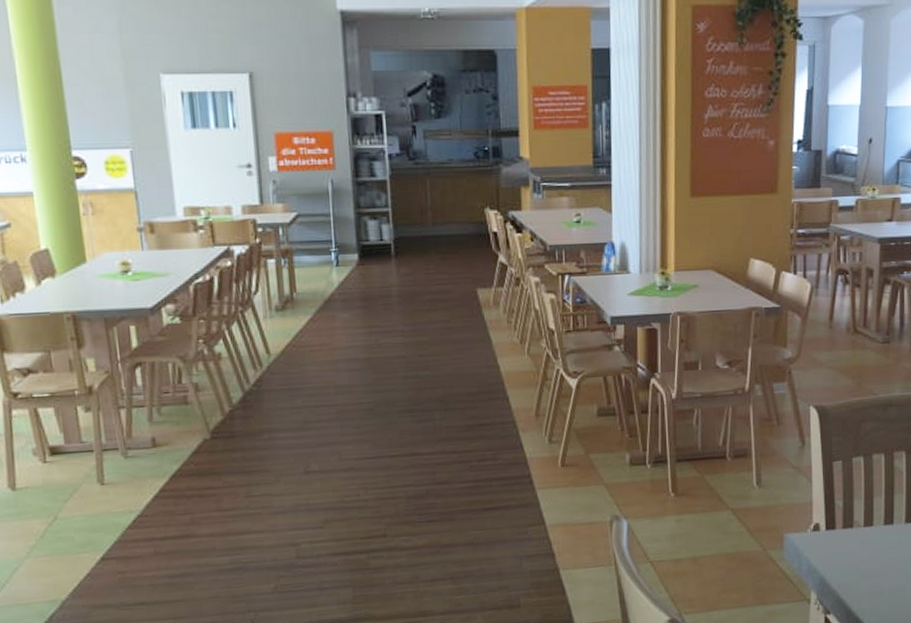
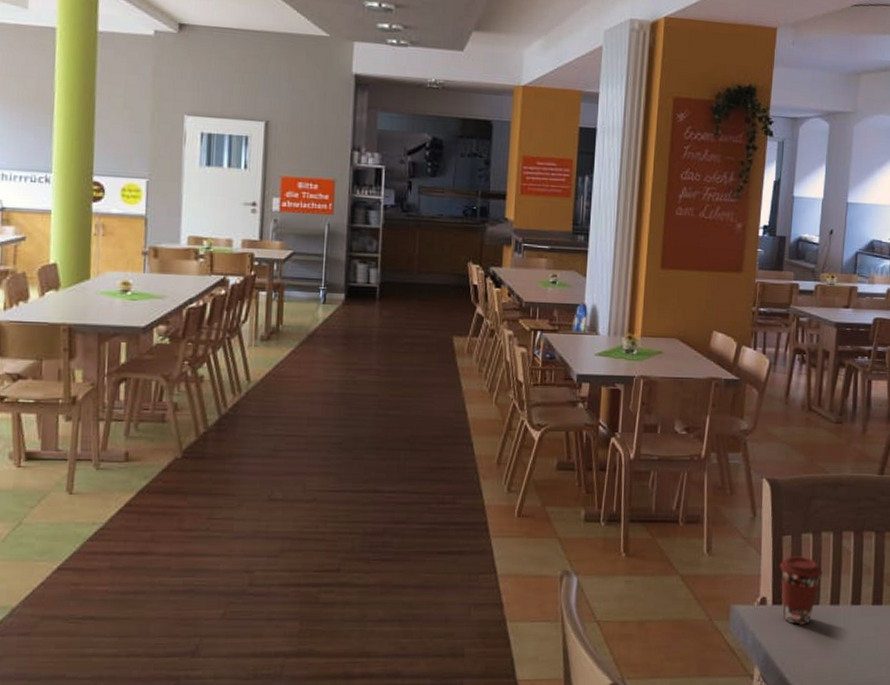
coffee cup: none [831,480,875,547] -> present [779,556,822,625]

